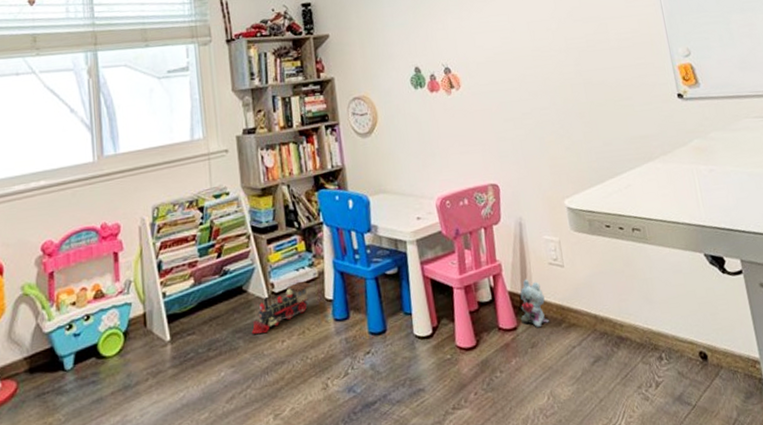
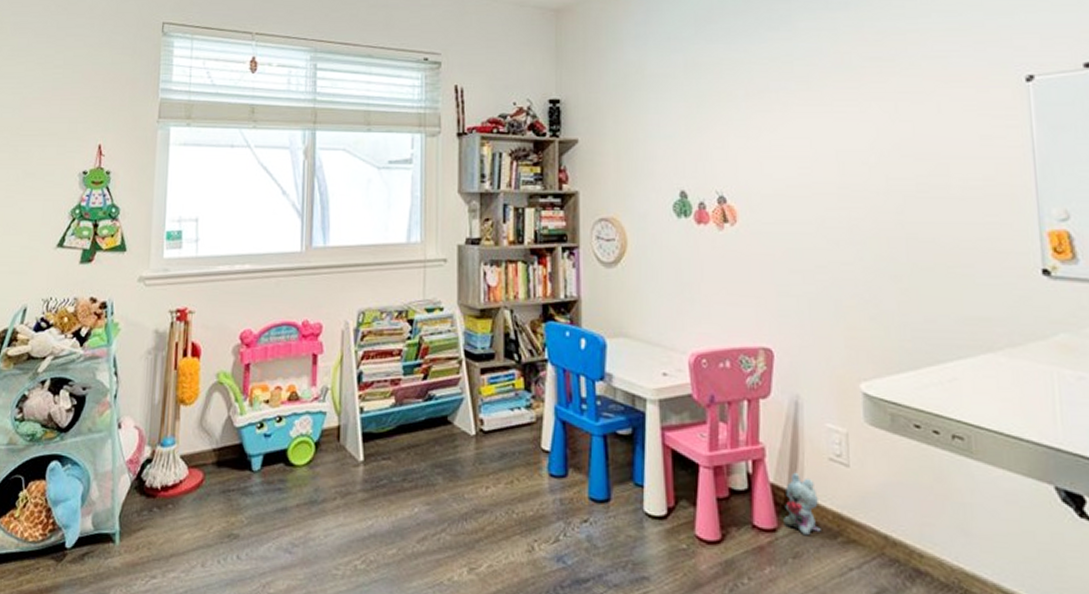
toy train: present [251,281,311,334] -> none [453,422,526,473]

